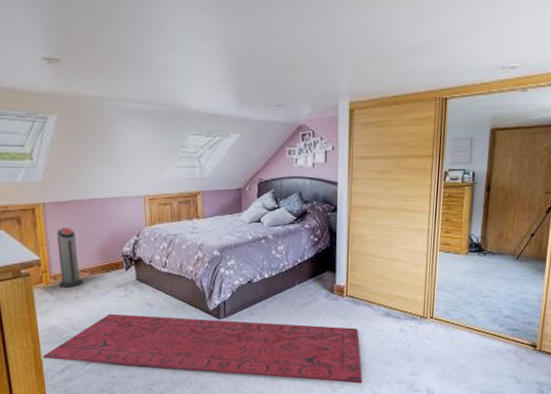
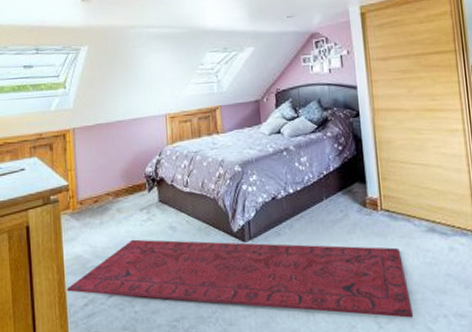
air purifier: present [56,227,83,288] -> none [83,150,108,213]

